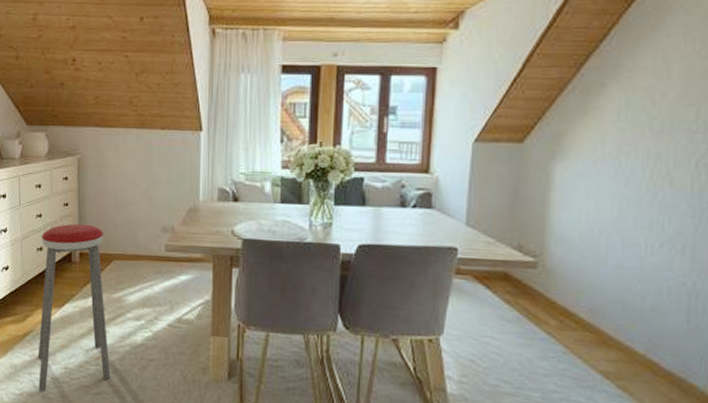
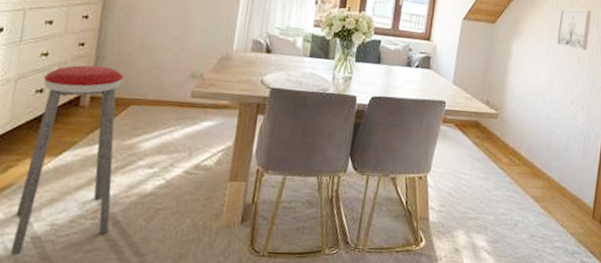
wall art: none [628,108,693,167] -> present [556,8,592,50]

